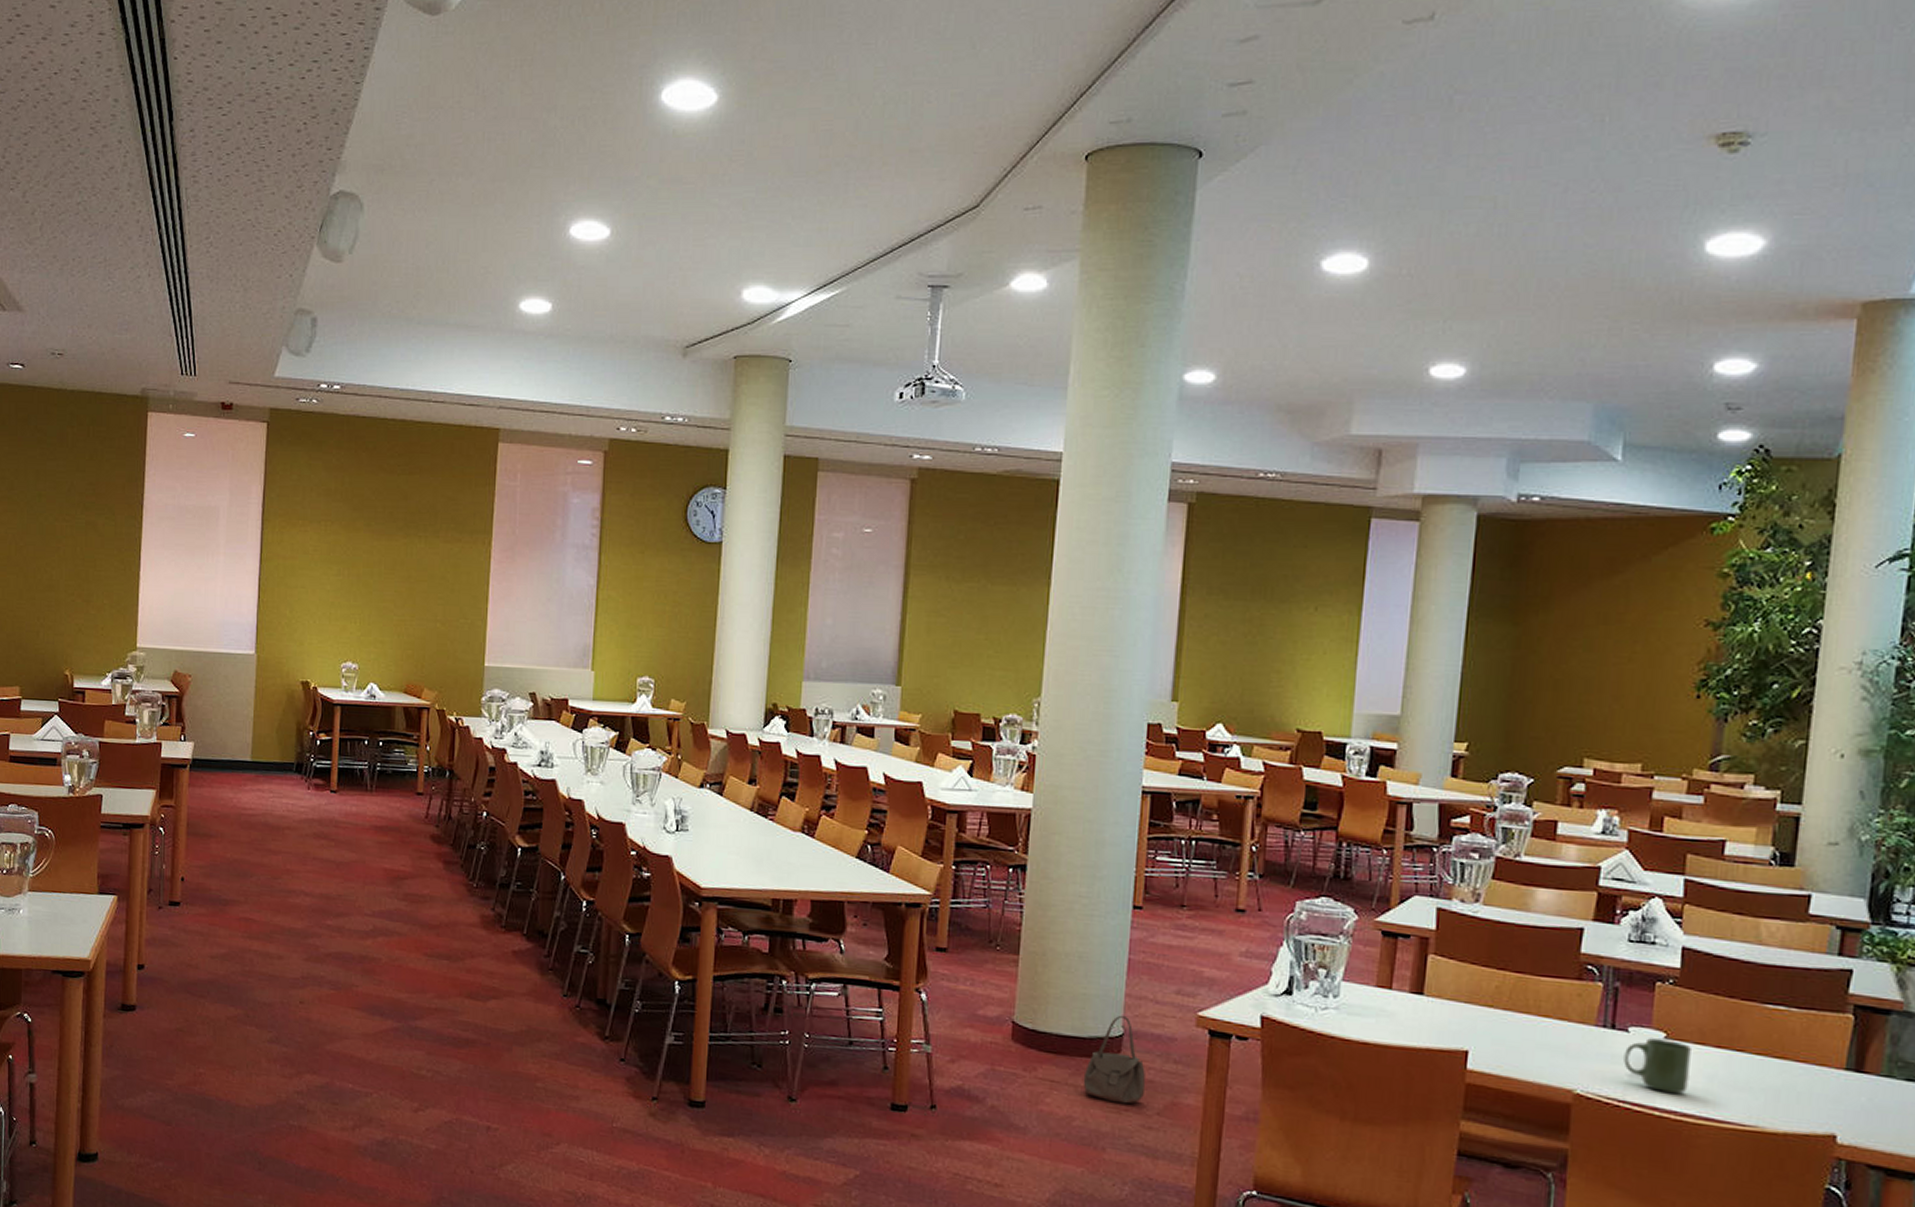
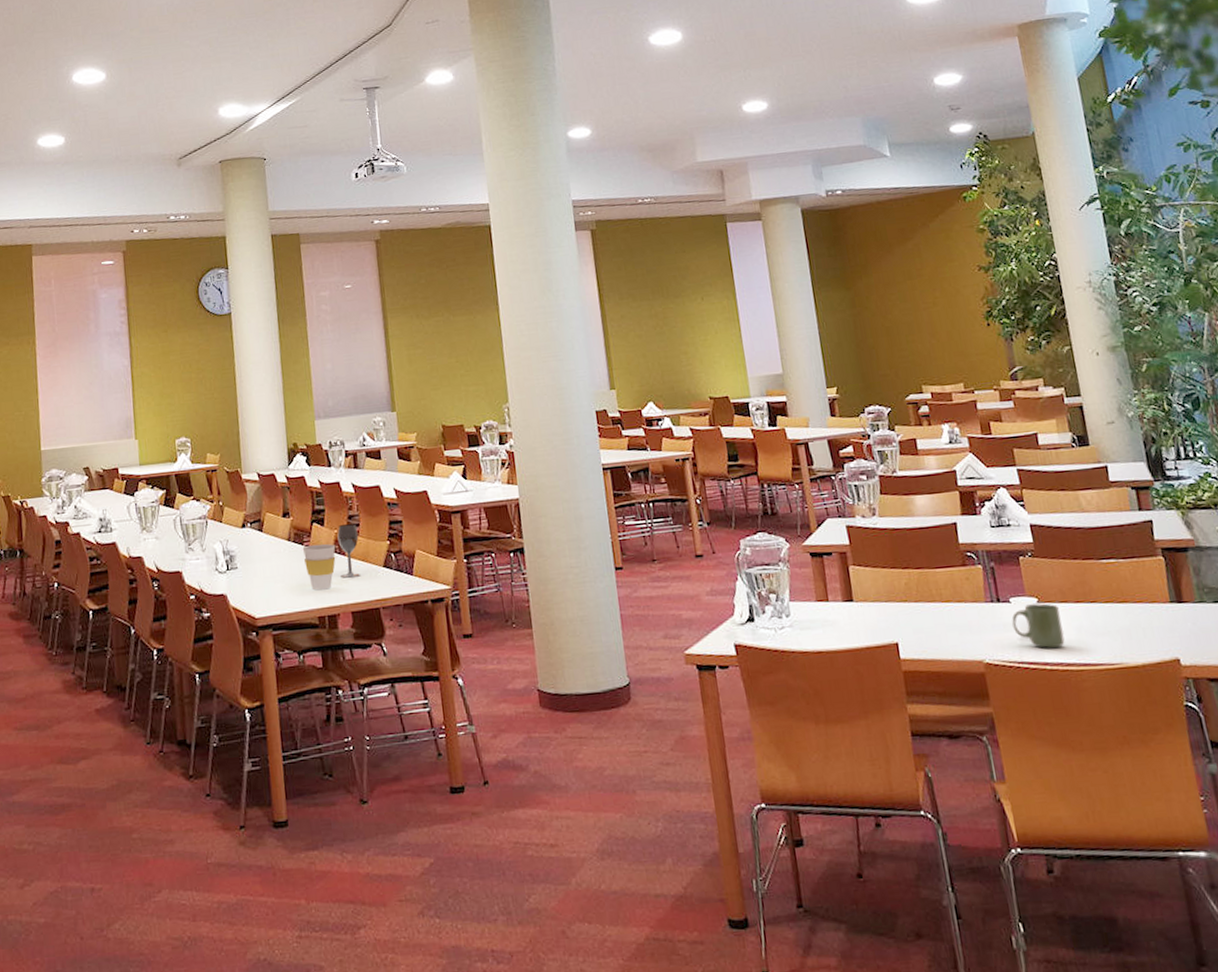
cup: none [765,819,805,872] -> present [302,543,336,591]
wine glass: none [805,804,833,865] -> present [337,524,360,579]
handbag: present [1083,1015,1145,1104] -> none [604,666,657,747]

